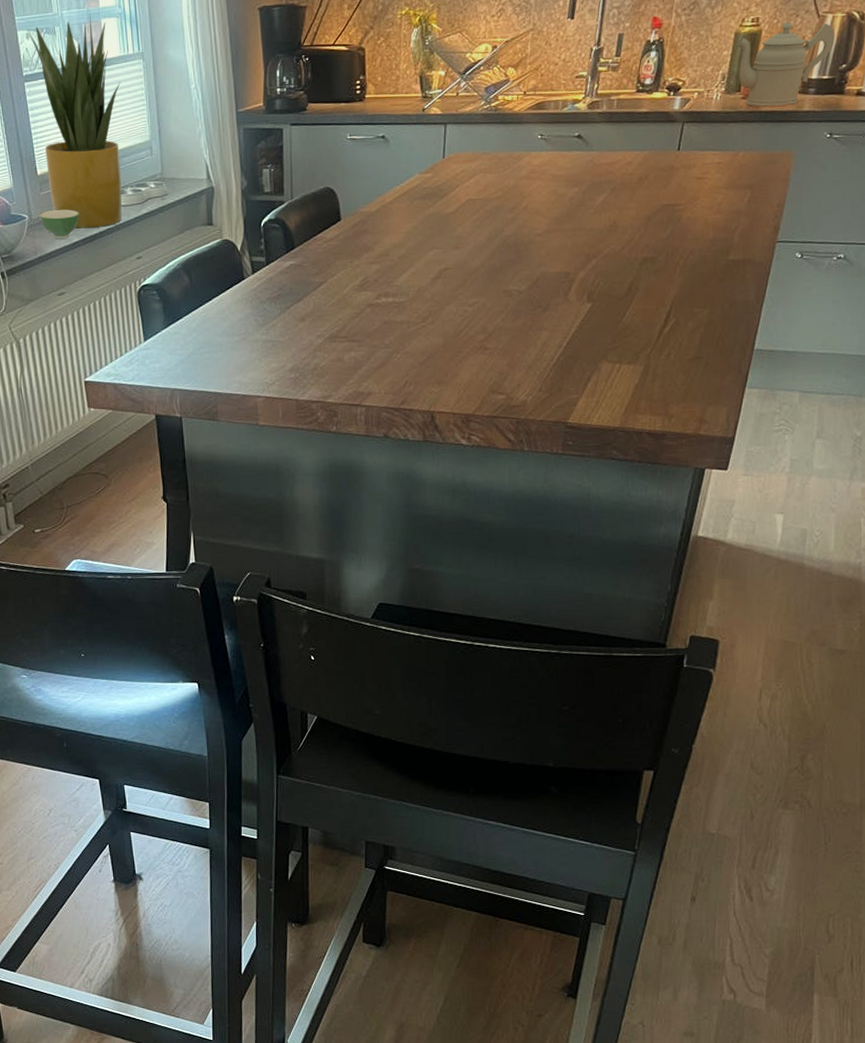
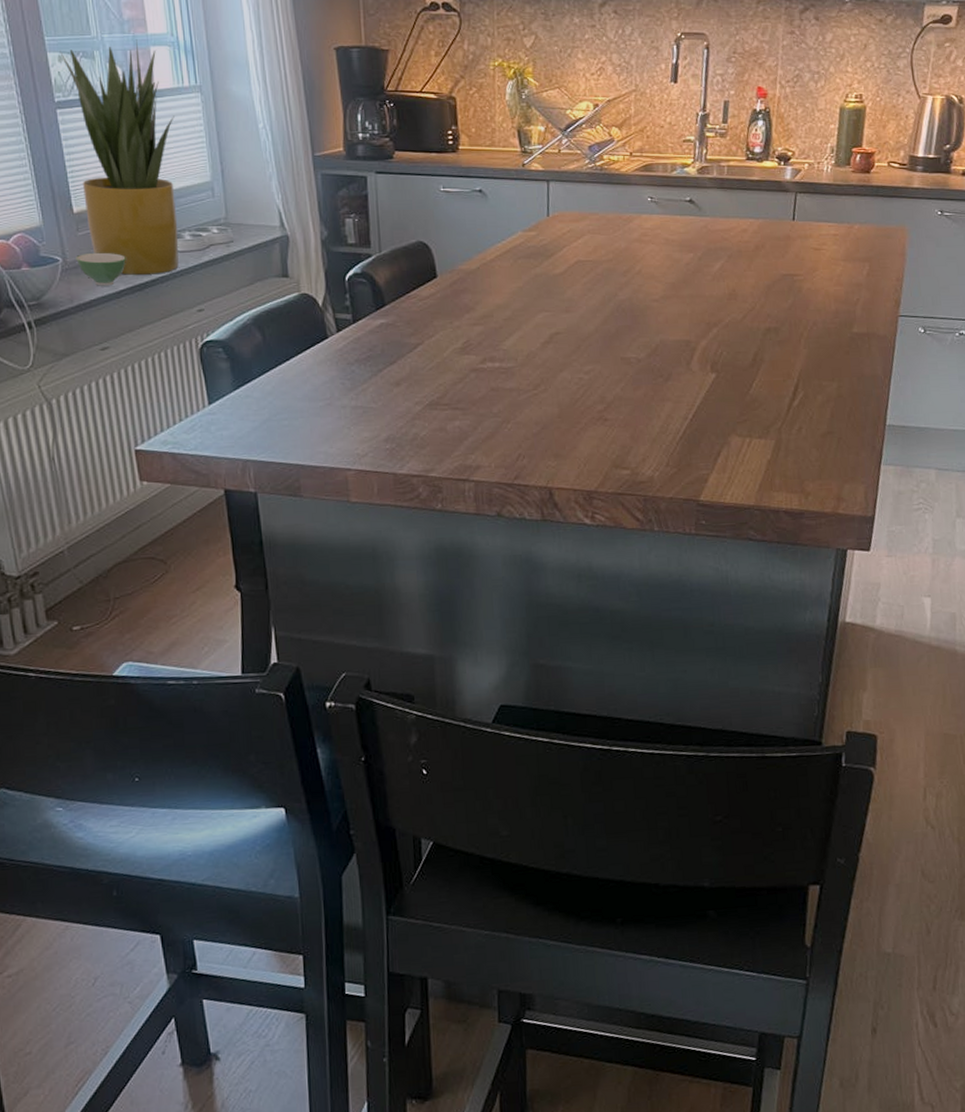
coffeepot: present [737,21,835,107] -> none [842,99,937,182]

